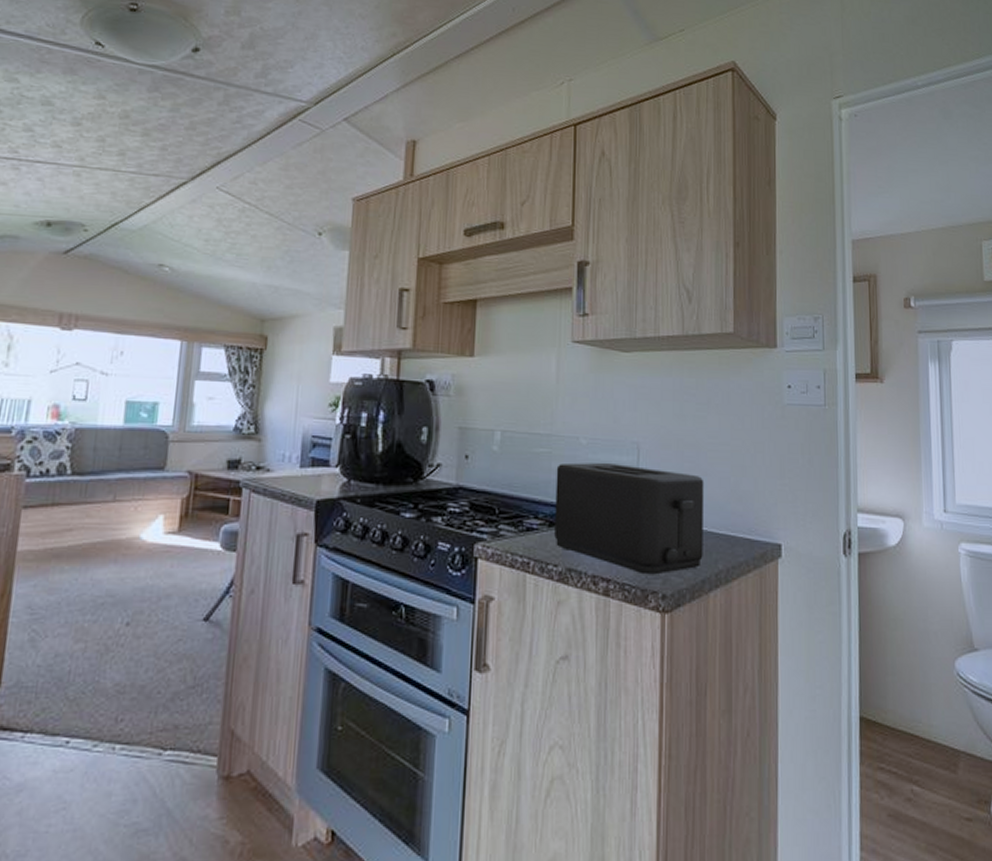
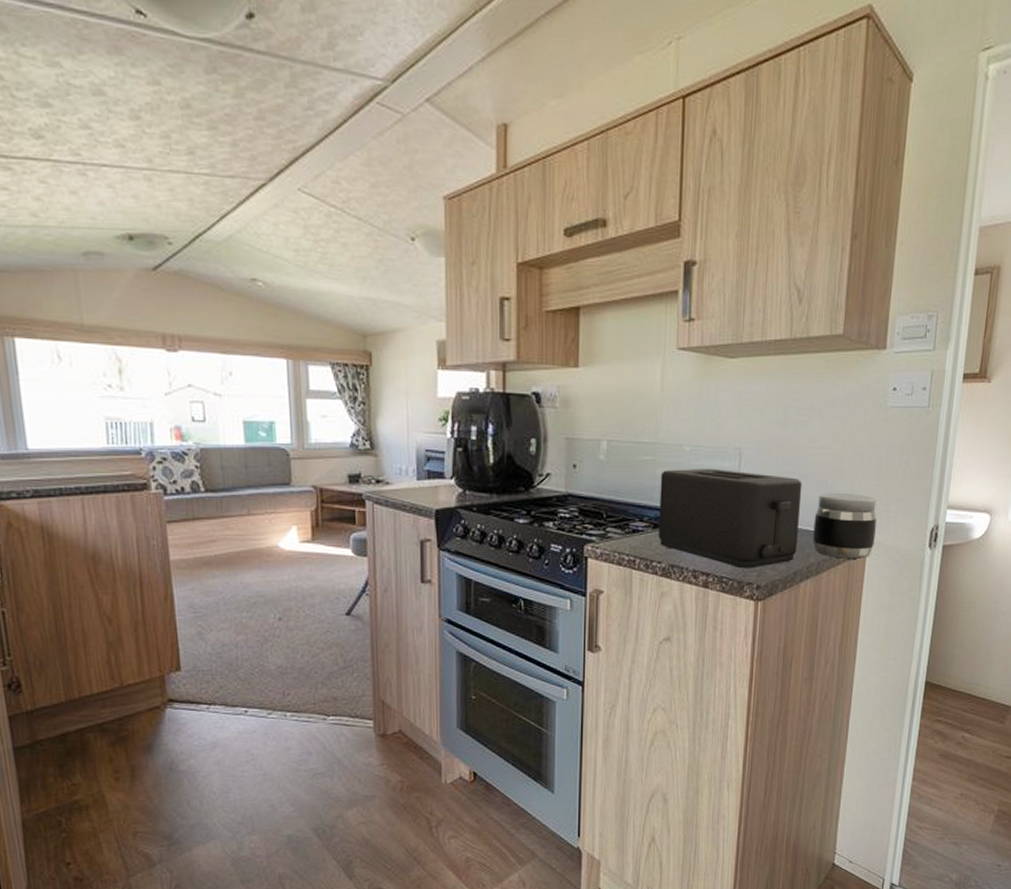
jar: none [719,492,785,566] -> present [812,493,877,559]

